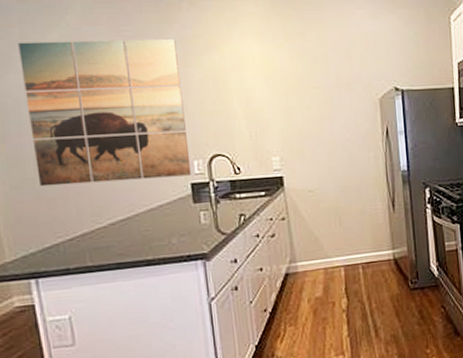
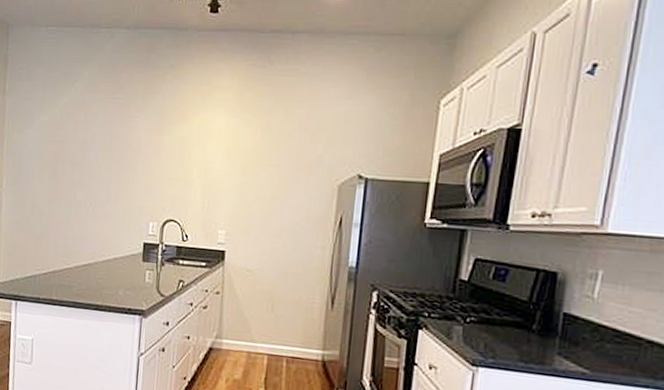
wall art: present [18,39,192,187] -> none [32,103,155,235]

